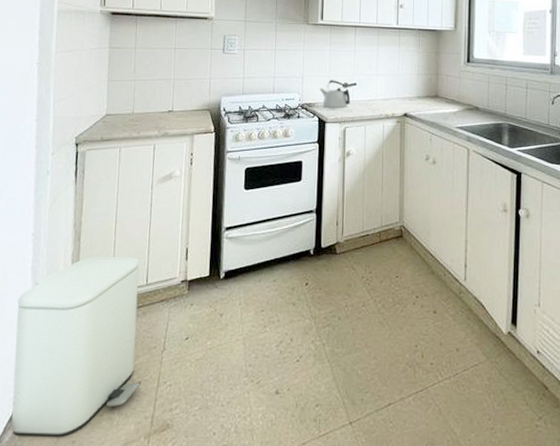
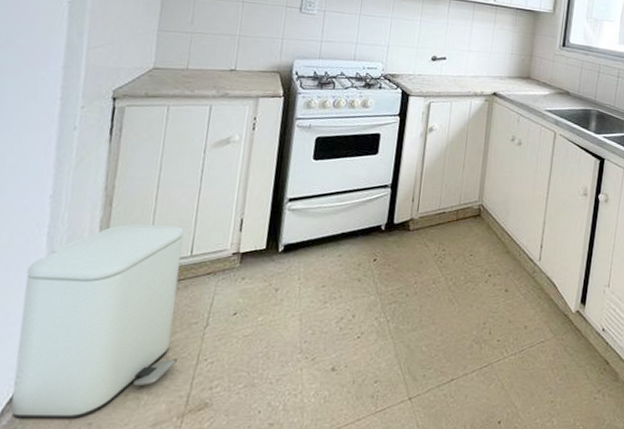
kettle: present [320,80,351,110] -> none [406,52,439,84]

